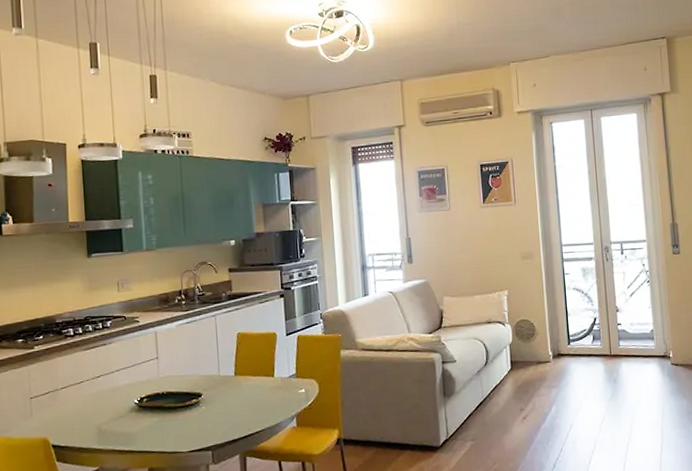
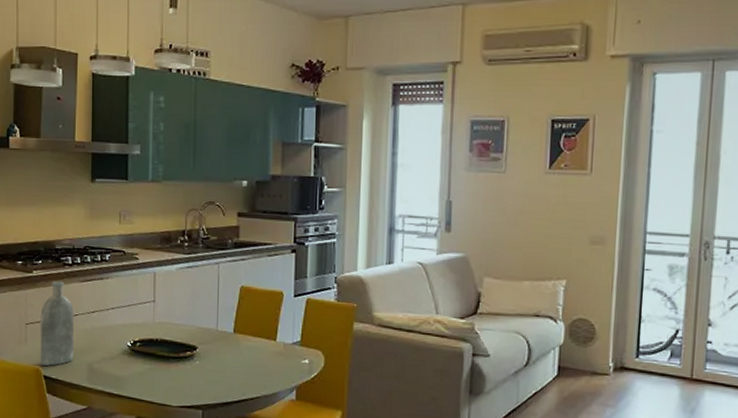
bottle: none [44,352,82,436] -> present [40,281,74,366]

